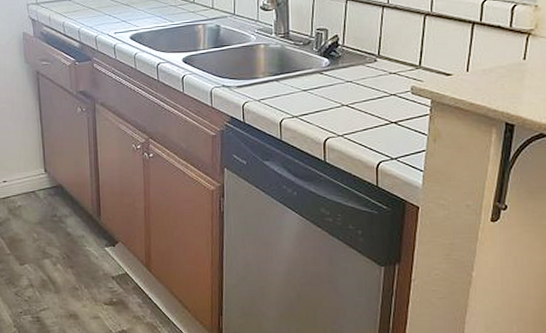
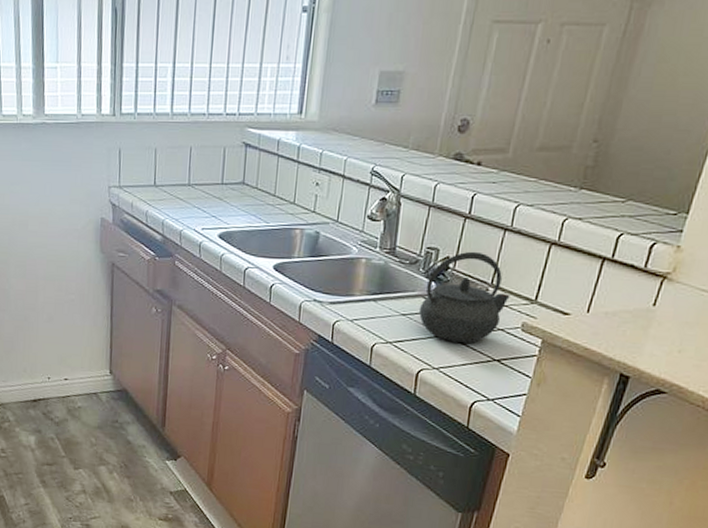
kettle: none [317,28,397,111] -> present [418,251,510,344]

